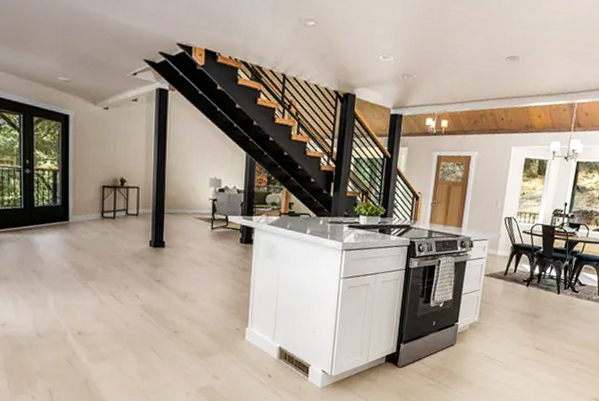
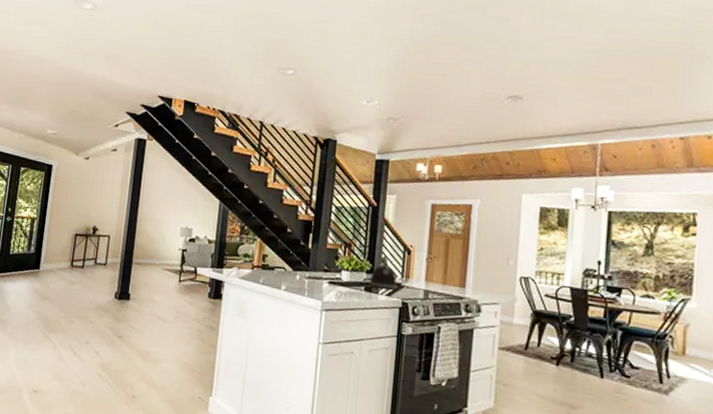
kettle: none [382,201,407,231] -> present [369,255,397,290]

